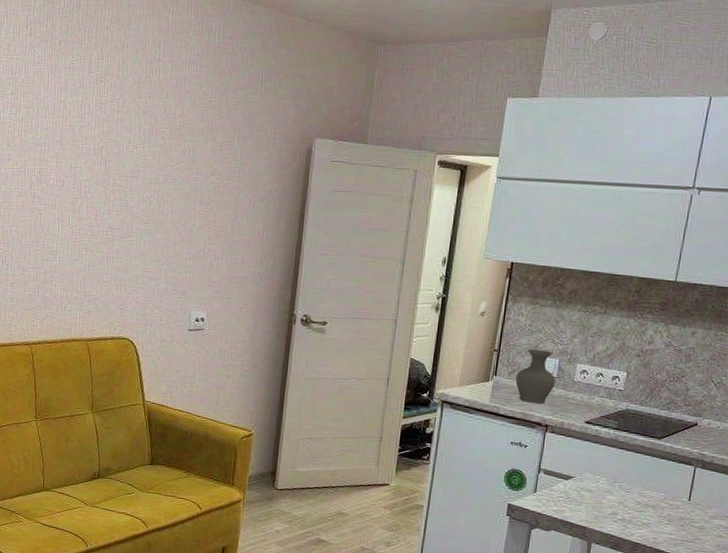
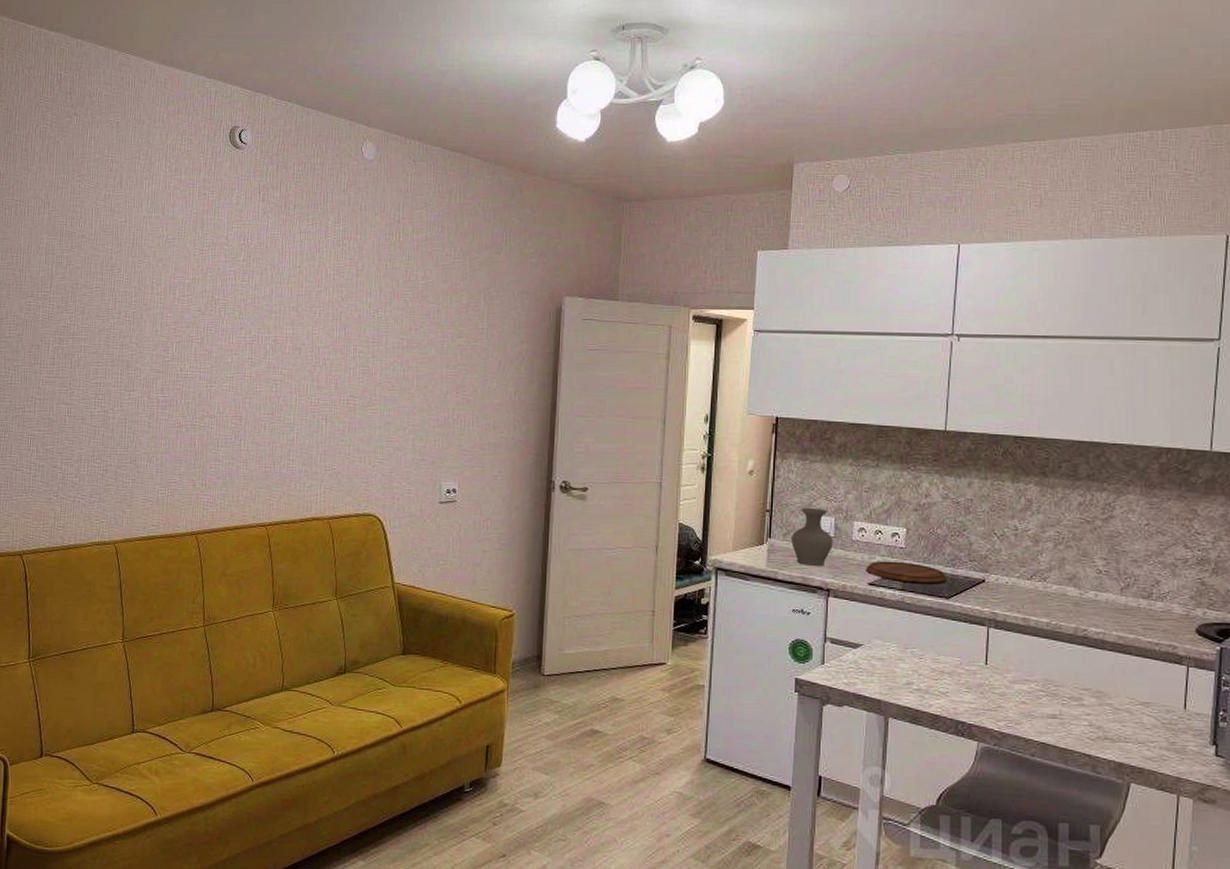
cutting board: none [584,401,661,426] -> present [866,561,947,584]

